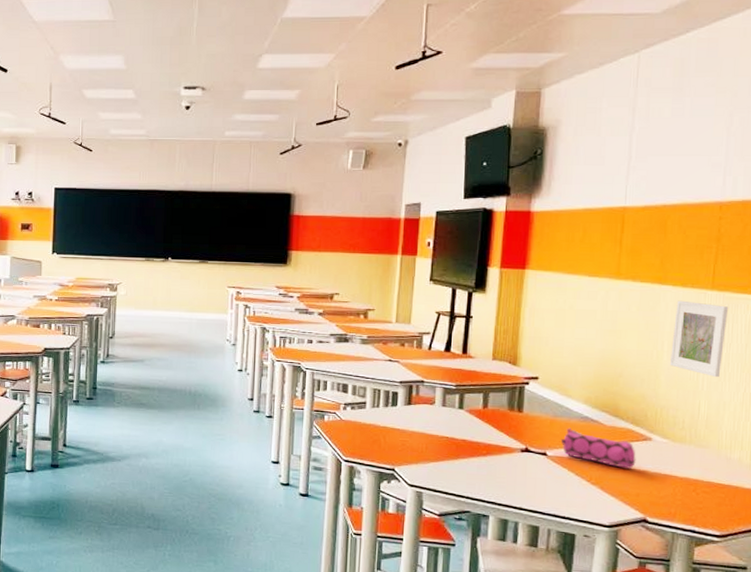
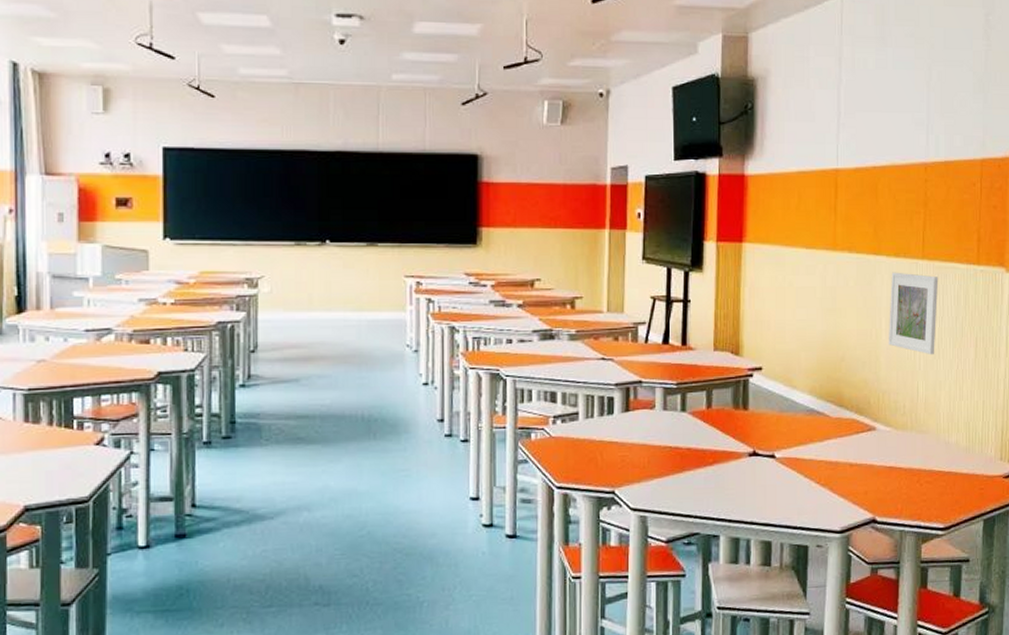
pencil case: present [560,428,636,469] -> none [788,423,862,464]

